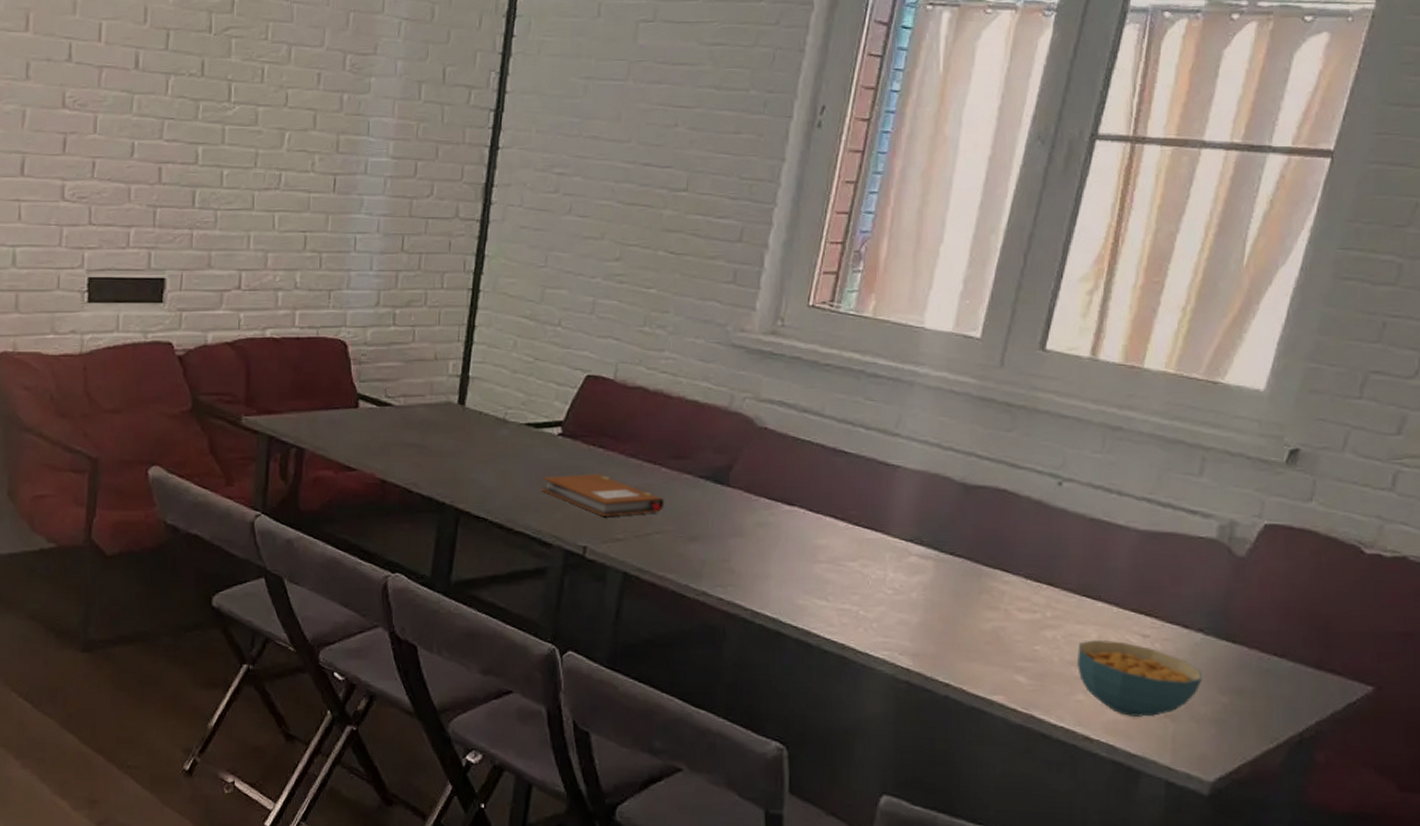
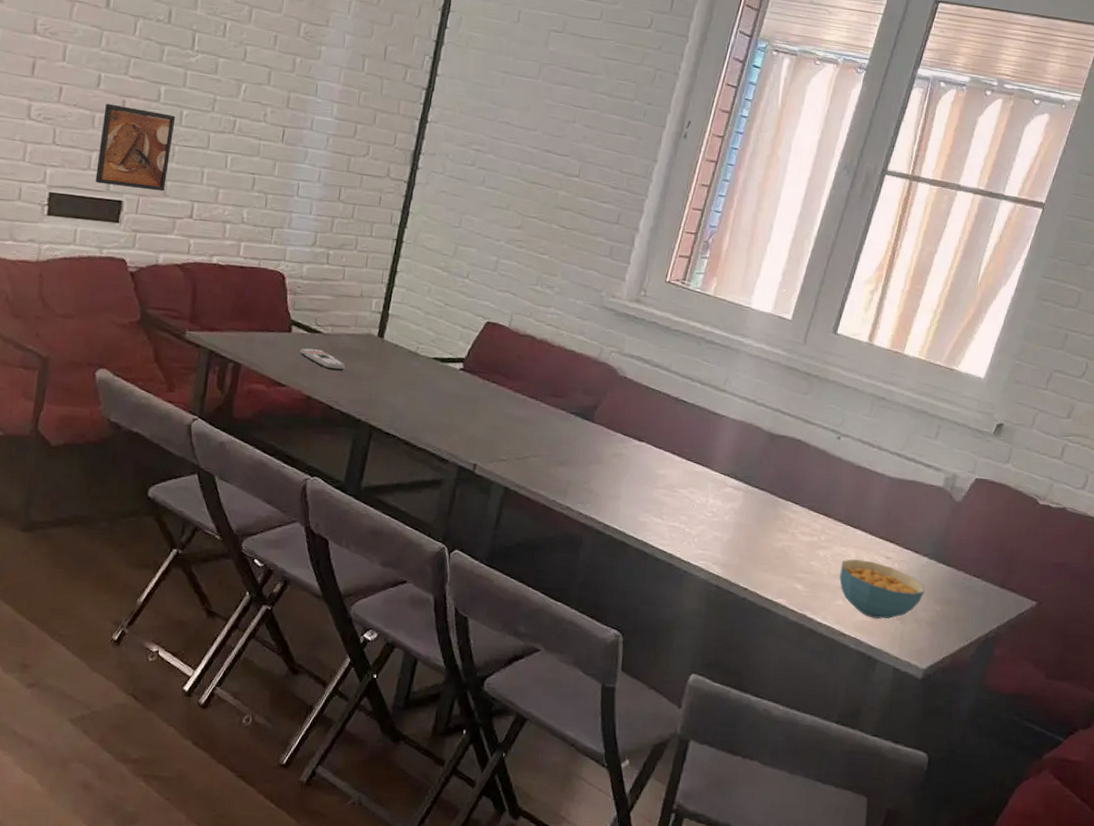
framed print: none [135,173,216,263] -> present [95,103,176,192]
remote control: none [370,425,422,448] -> present [300,348,345,371]
notebook: present [541,474,664,516] -> none [442,403,542,441]

